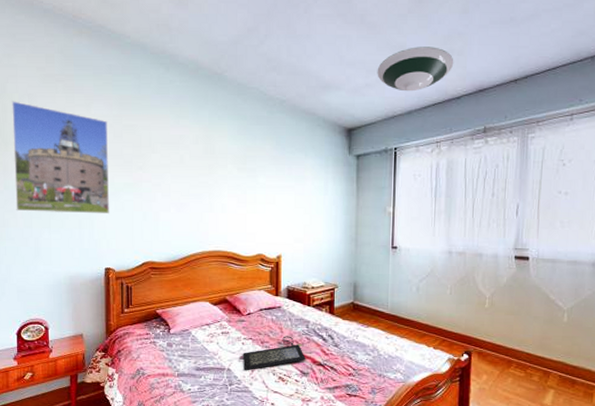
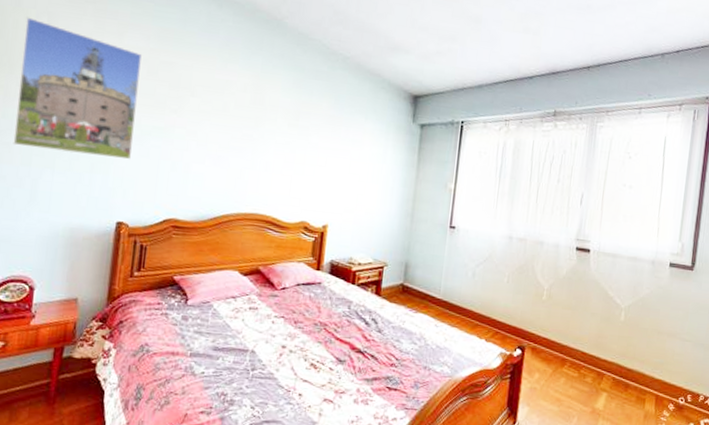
clutch bag: present [239,336,306,371] -> none [266,316,345,354]
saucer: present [377,47,454,92] -> none [449,20,529,66]

